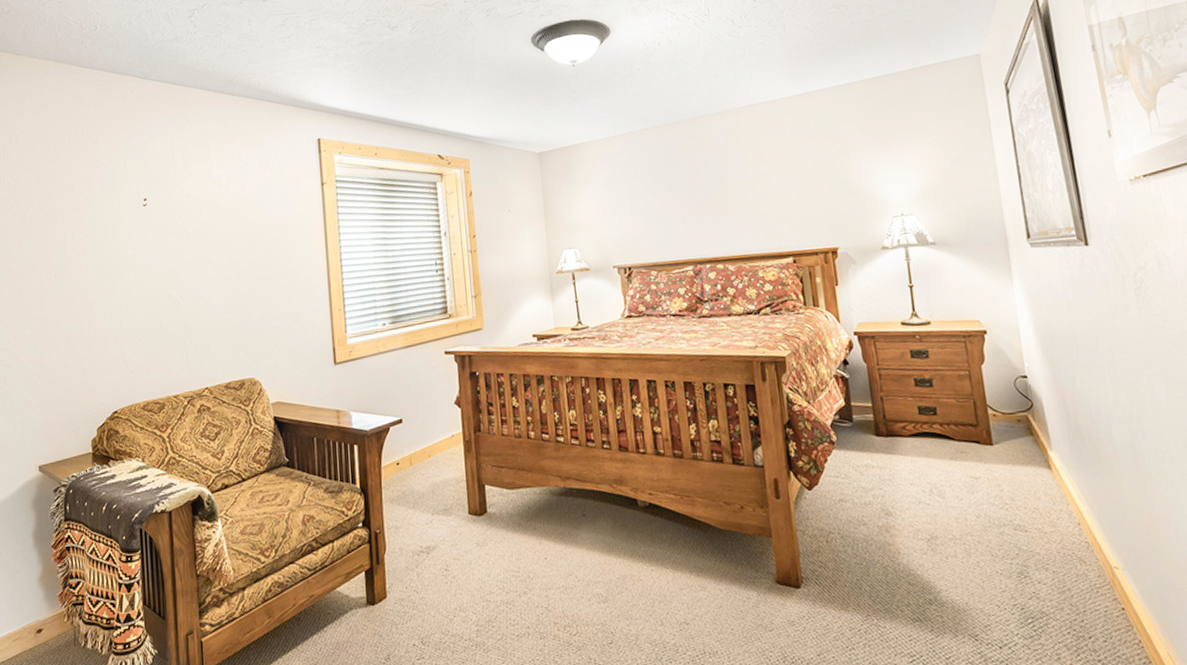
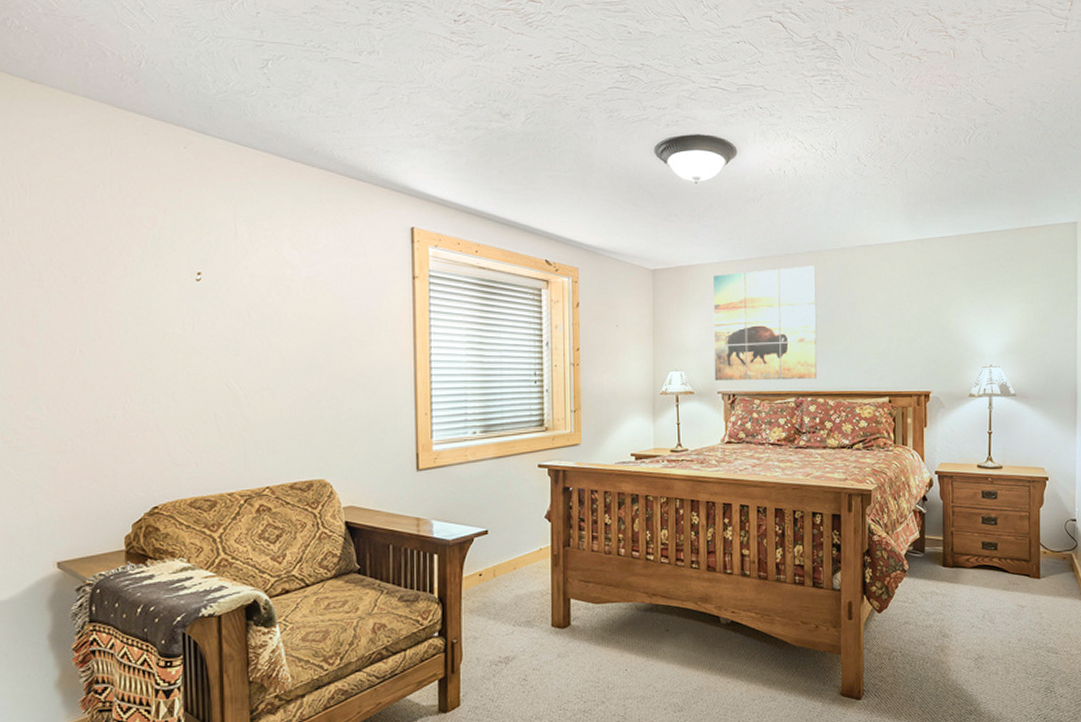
wall art: none [598,131,713,256] -> present [713,266,817,381]

